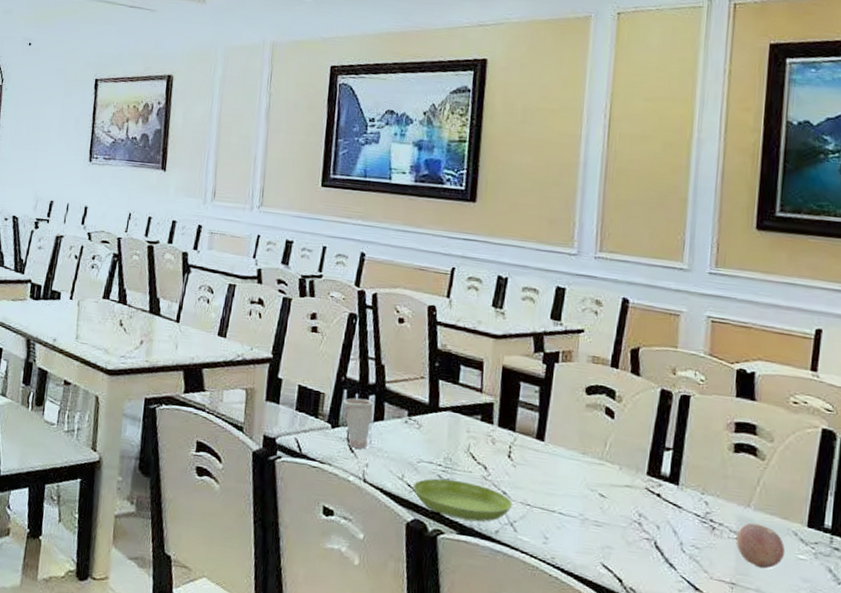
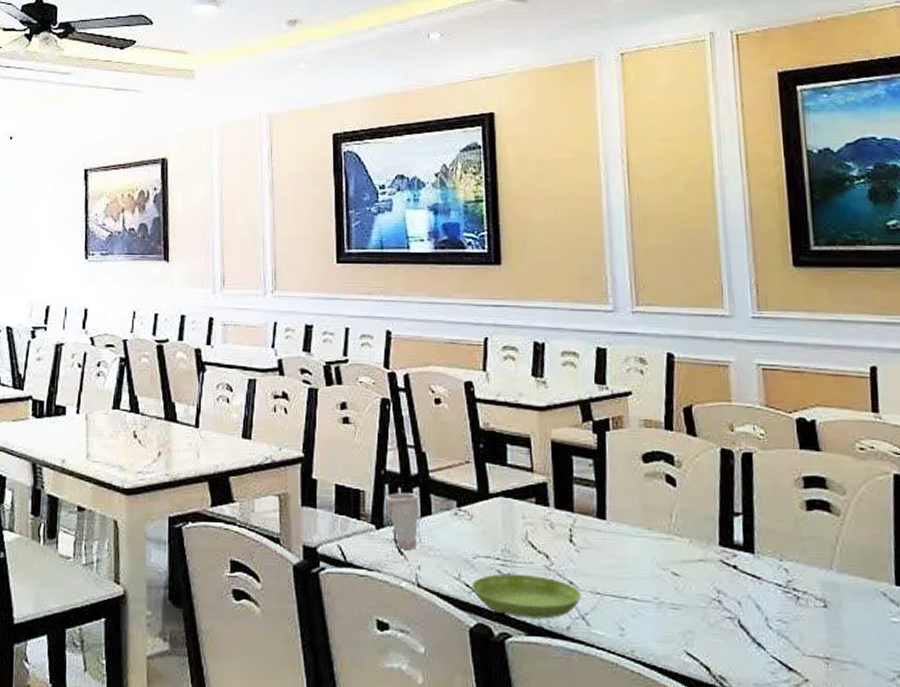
fruit: present [735,522,786,569] -> none [823,587,877,638]

